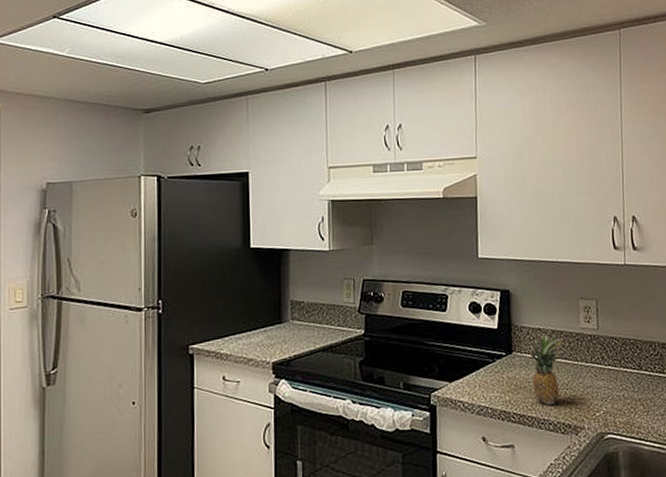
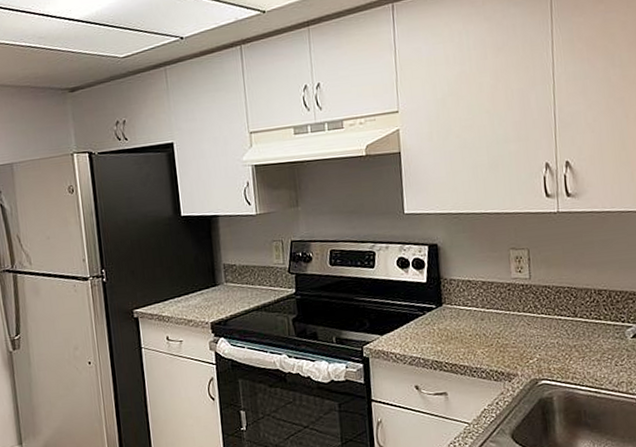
fruit: present [528,332,564,405] -> none [458,284,495,354]

